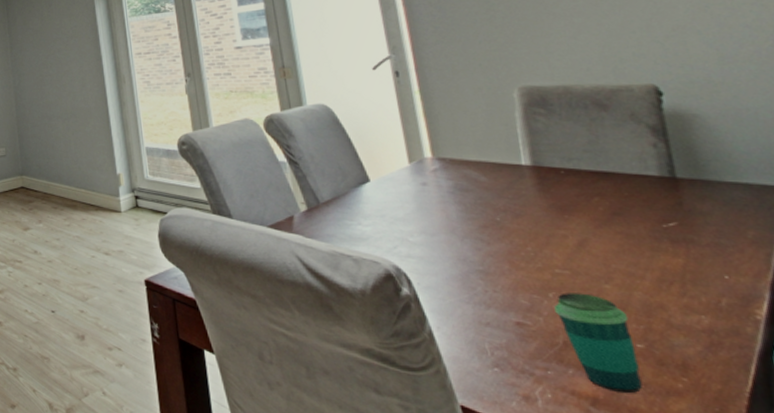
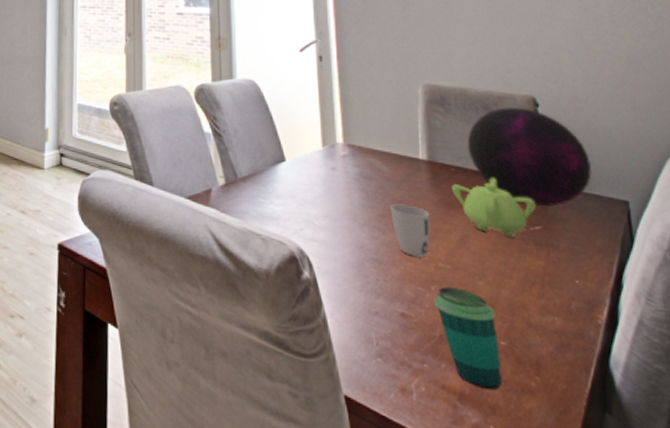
cup: none [492,213,543,265] -> present [390,203,431,257]
teapot: none [563,176,668,237] -> present [452,178,536,238]
decorative orb: none [577,98,737,202] -> present [467,106,592,207]

